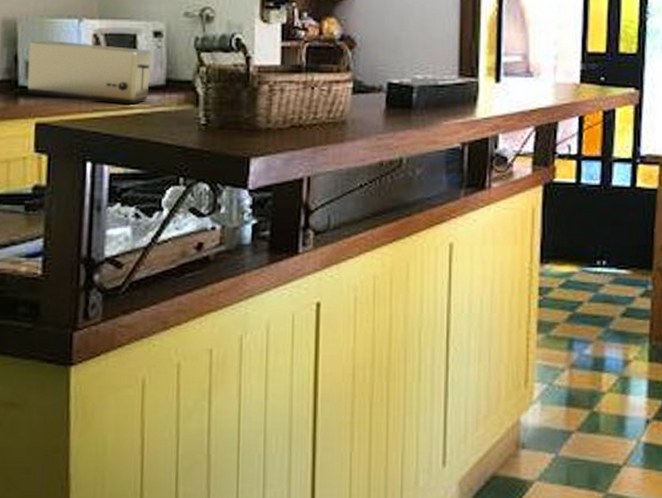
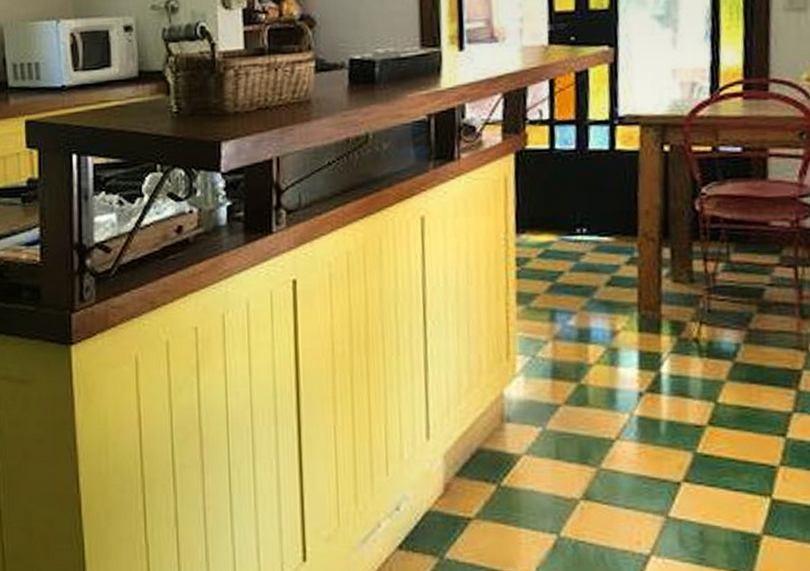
toaster: present [27,40,151,105] -> none [15,42,124,98]

